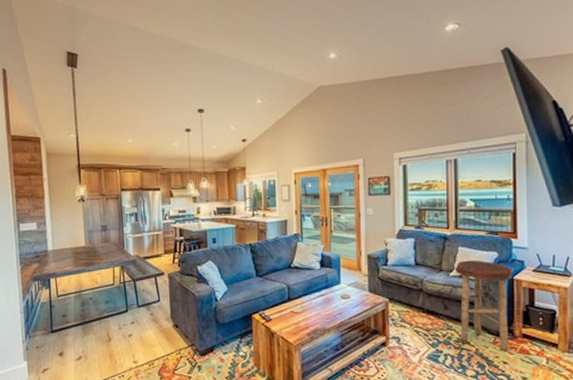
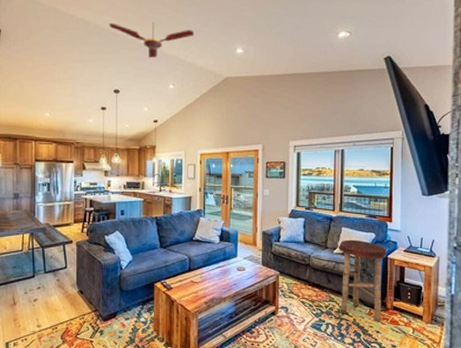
ceiling fan: none [189,32,282,71] -> present [109,22,195,58]

